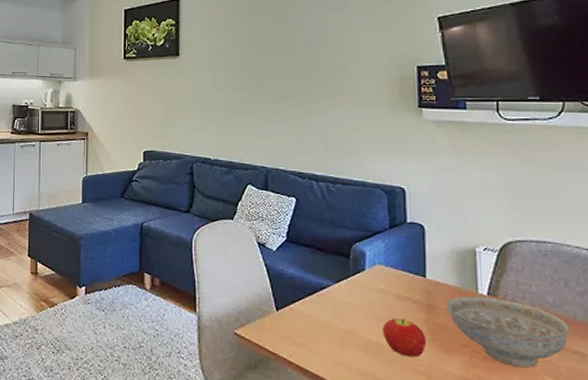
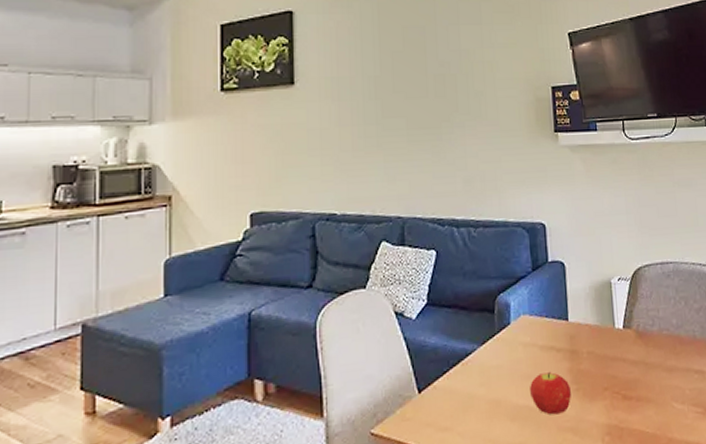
decorative bowl: present [447,296,570,367] -> none [588,329,691,400]

